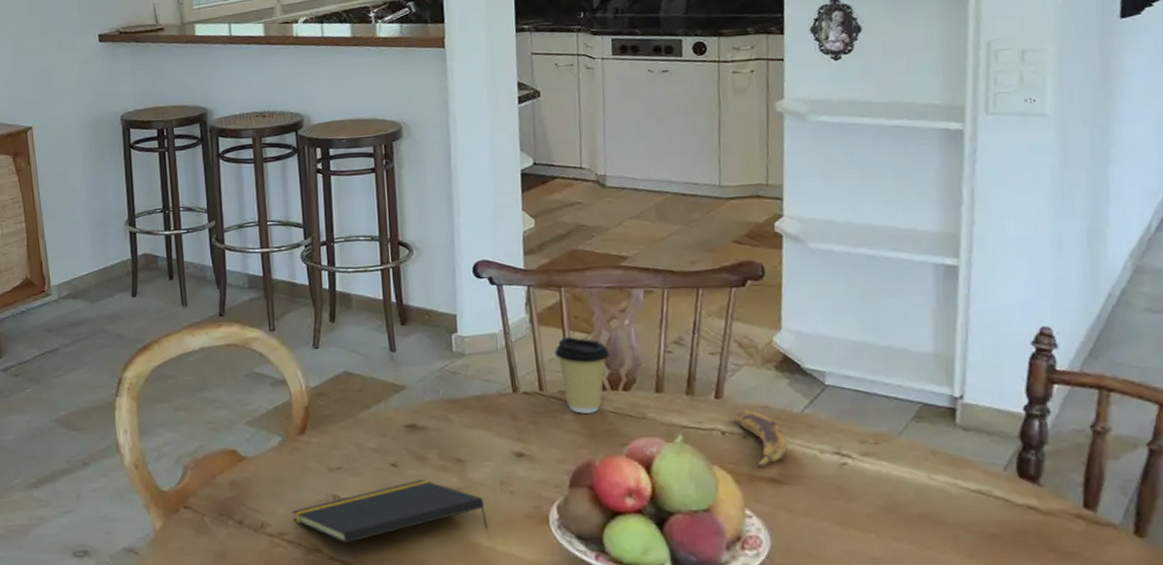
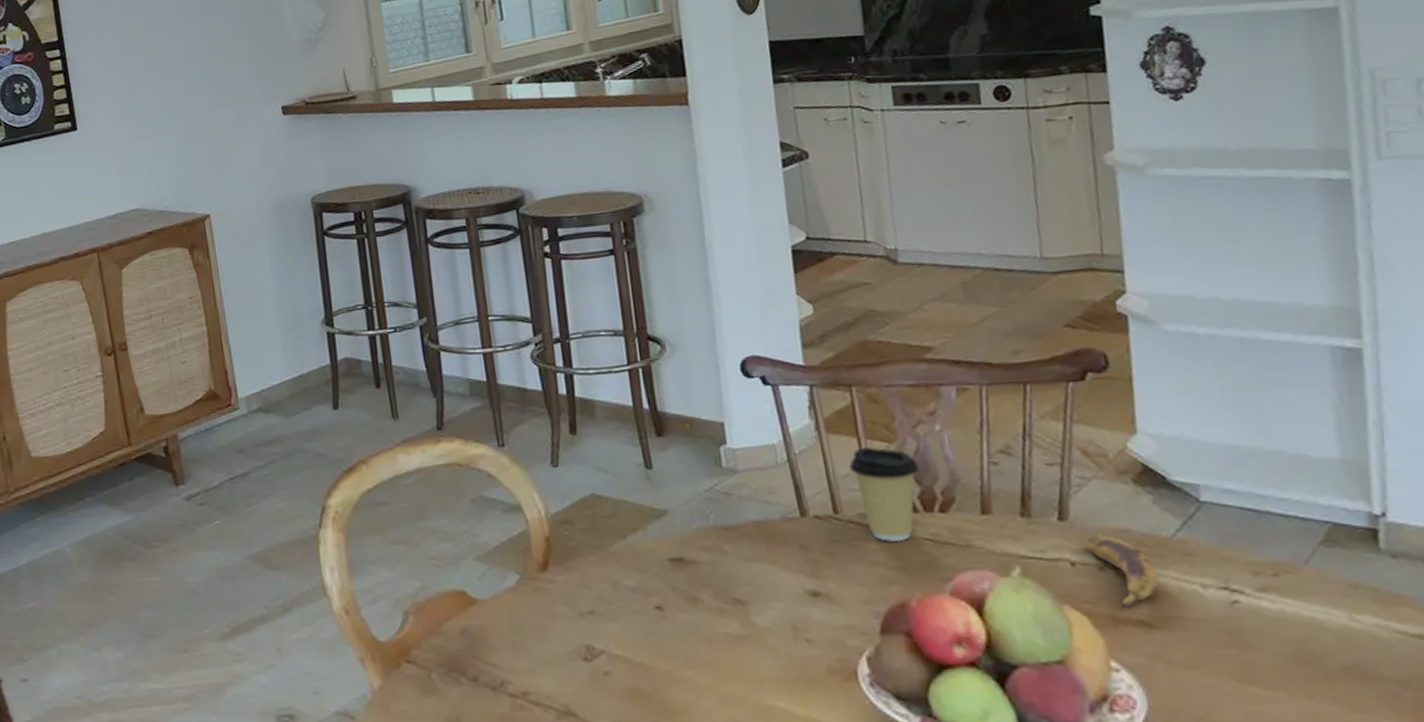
notepad: present [292,480,488,544] -> none [537,626,781,706]

